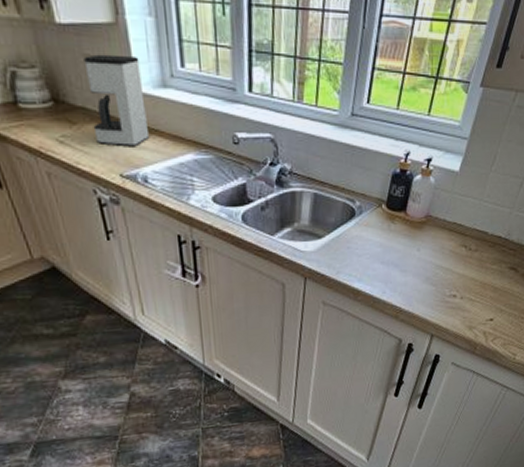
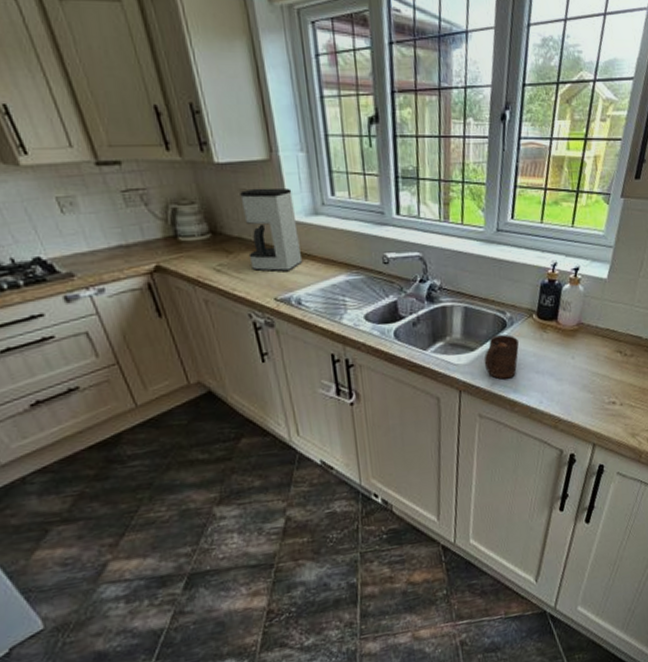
cup: none [330,222,367,268] -> present [484,334,520,379]

